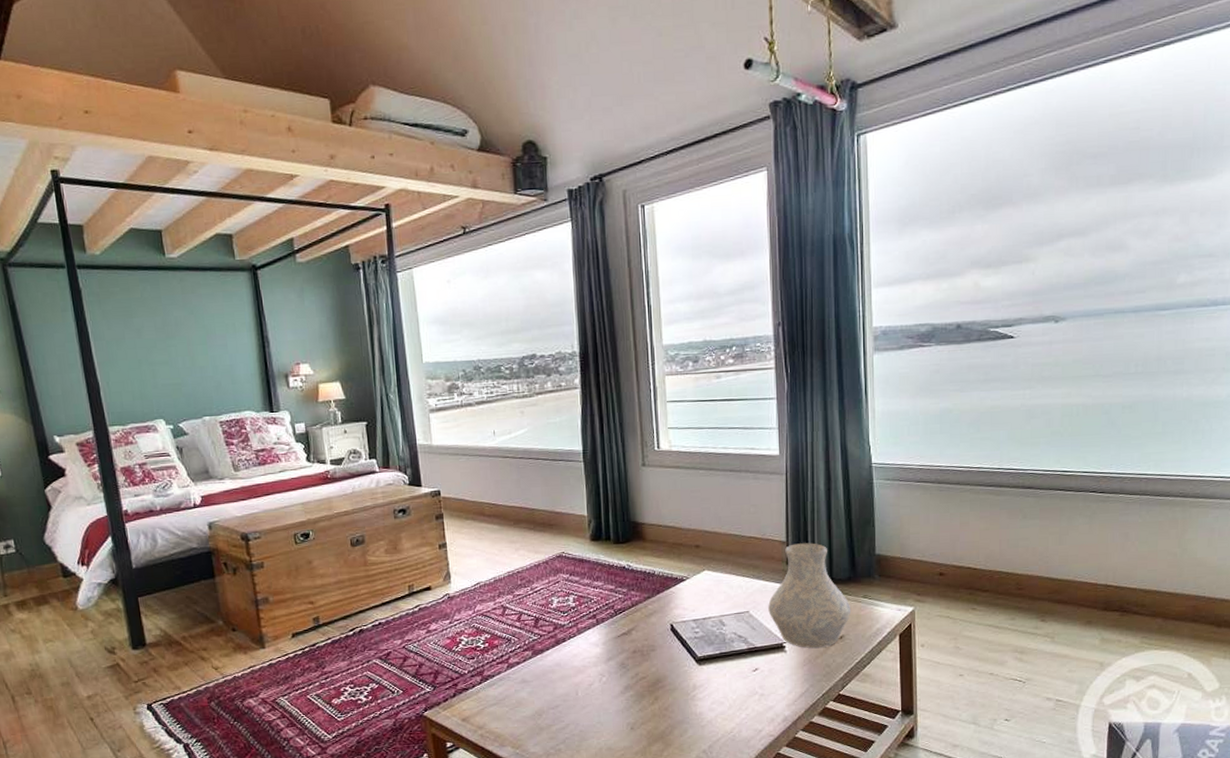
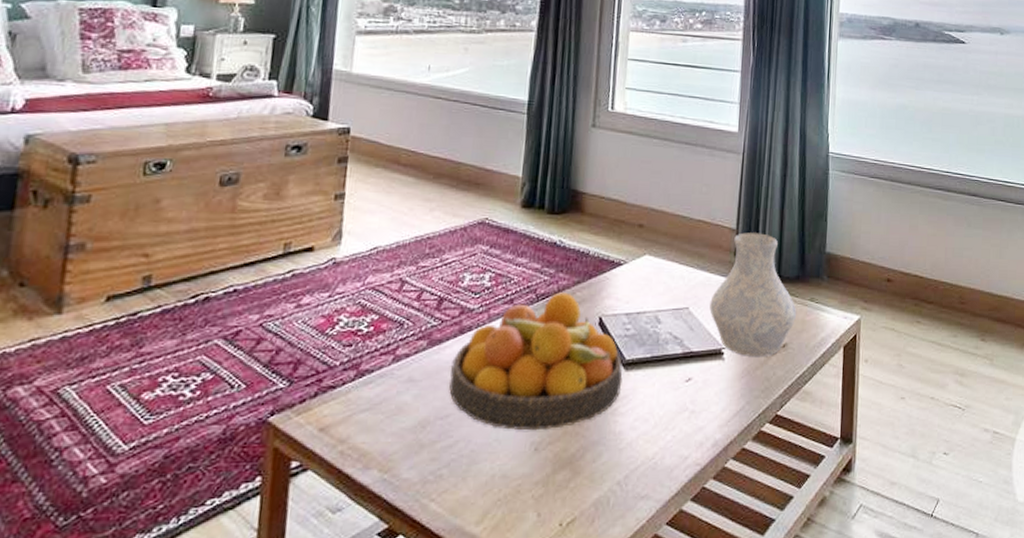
fruit bowl: none [554,606,697,715] -> present [449,292,623,431]

